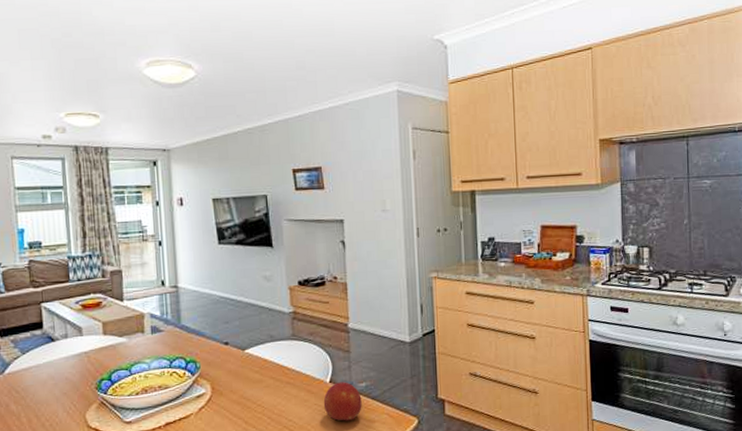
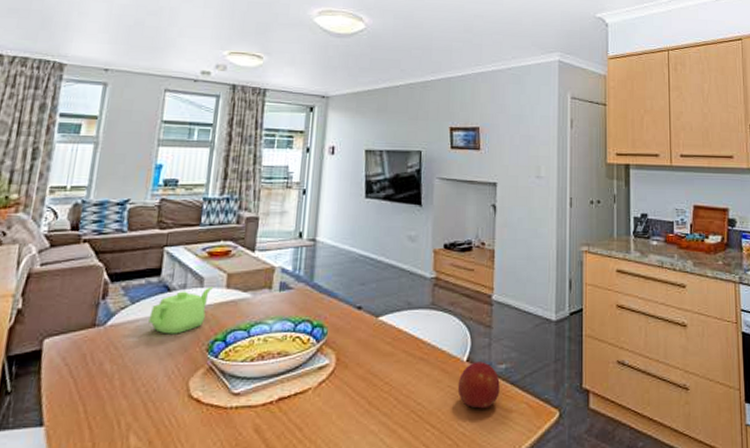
teapot: none [40,334,91,378] -> present [148,287,213,334]

